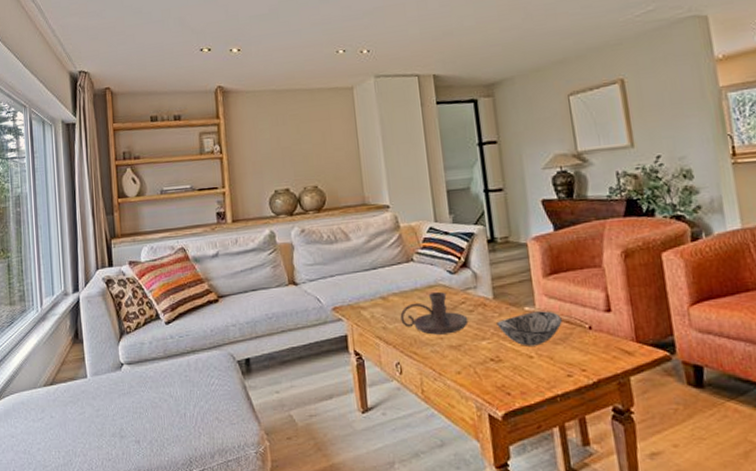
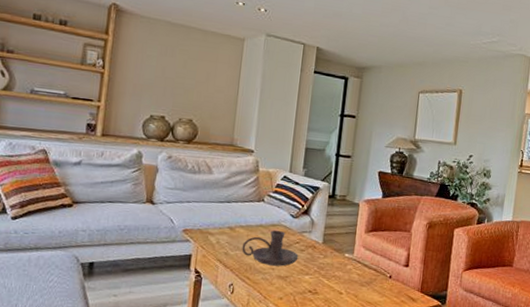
decorative bowl: present [497,311,562,346] -> none [320,258,371,285]

